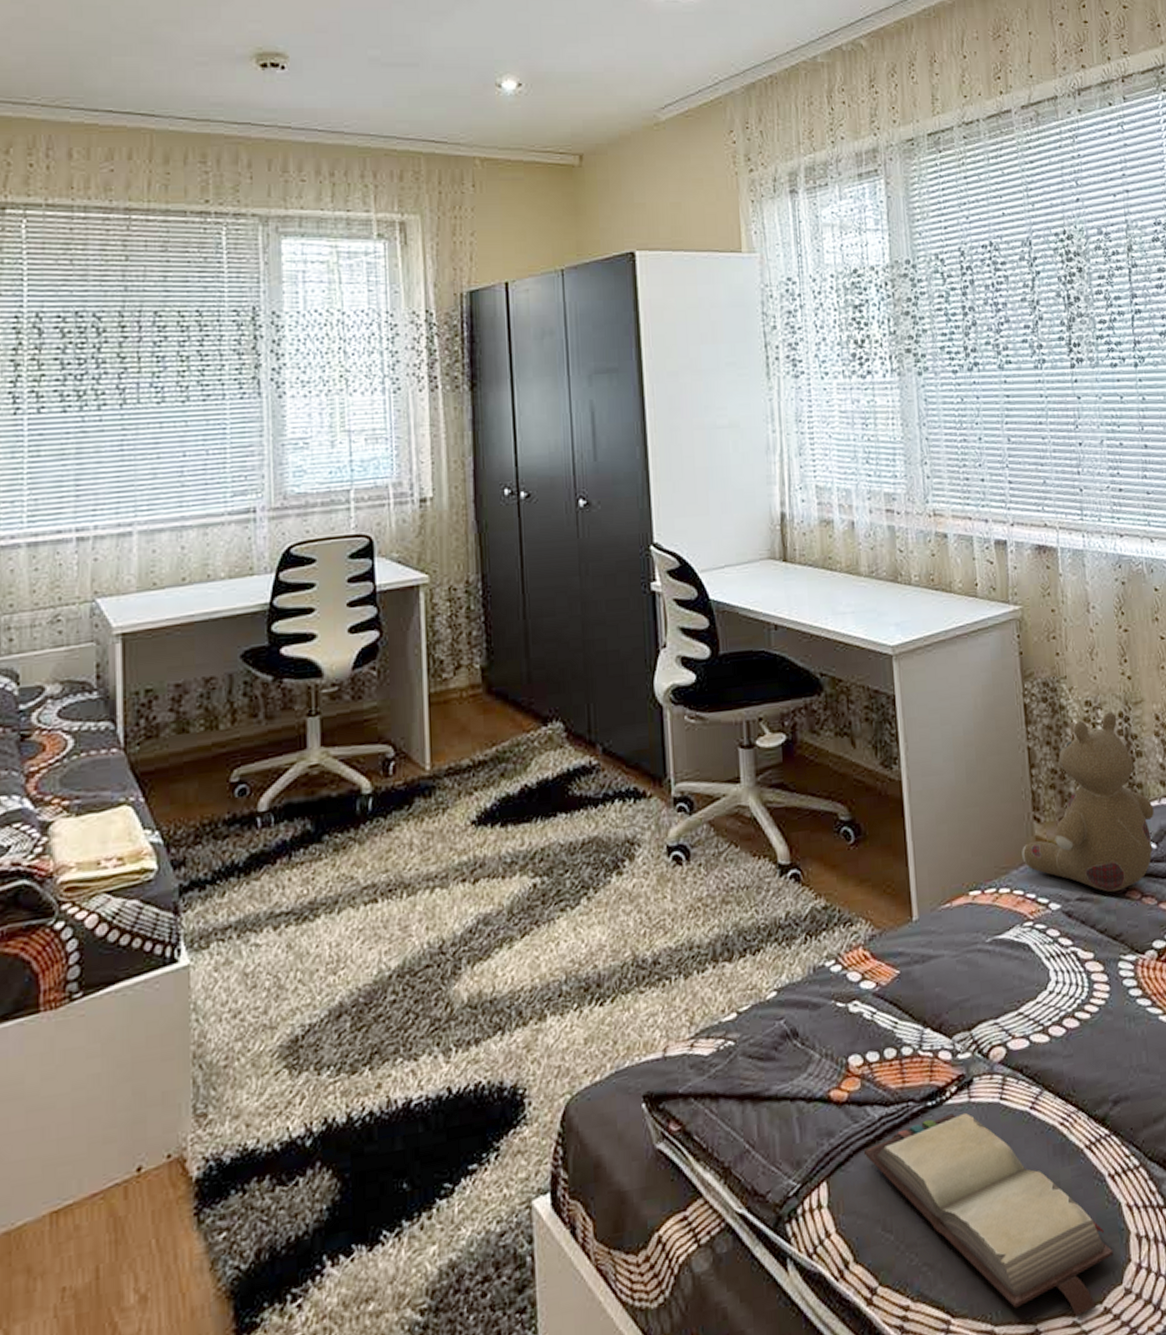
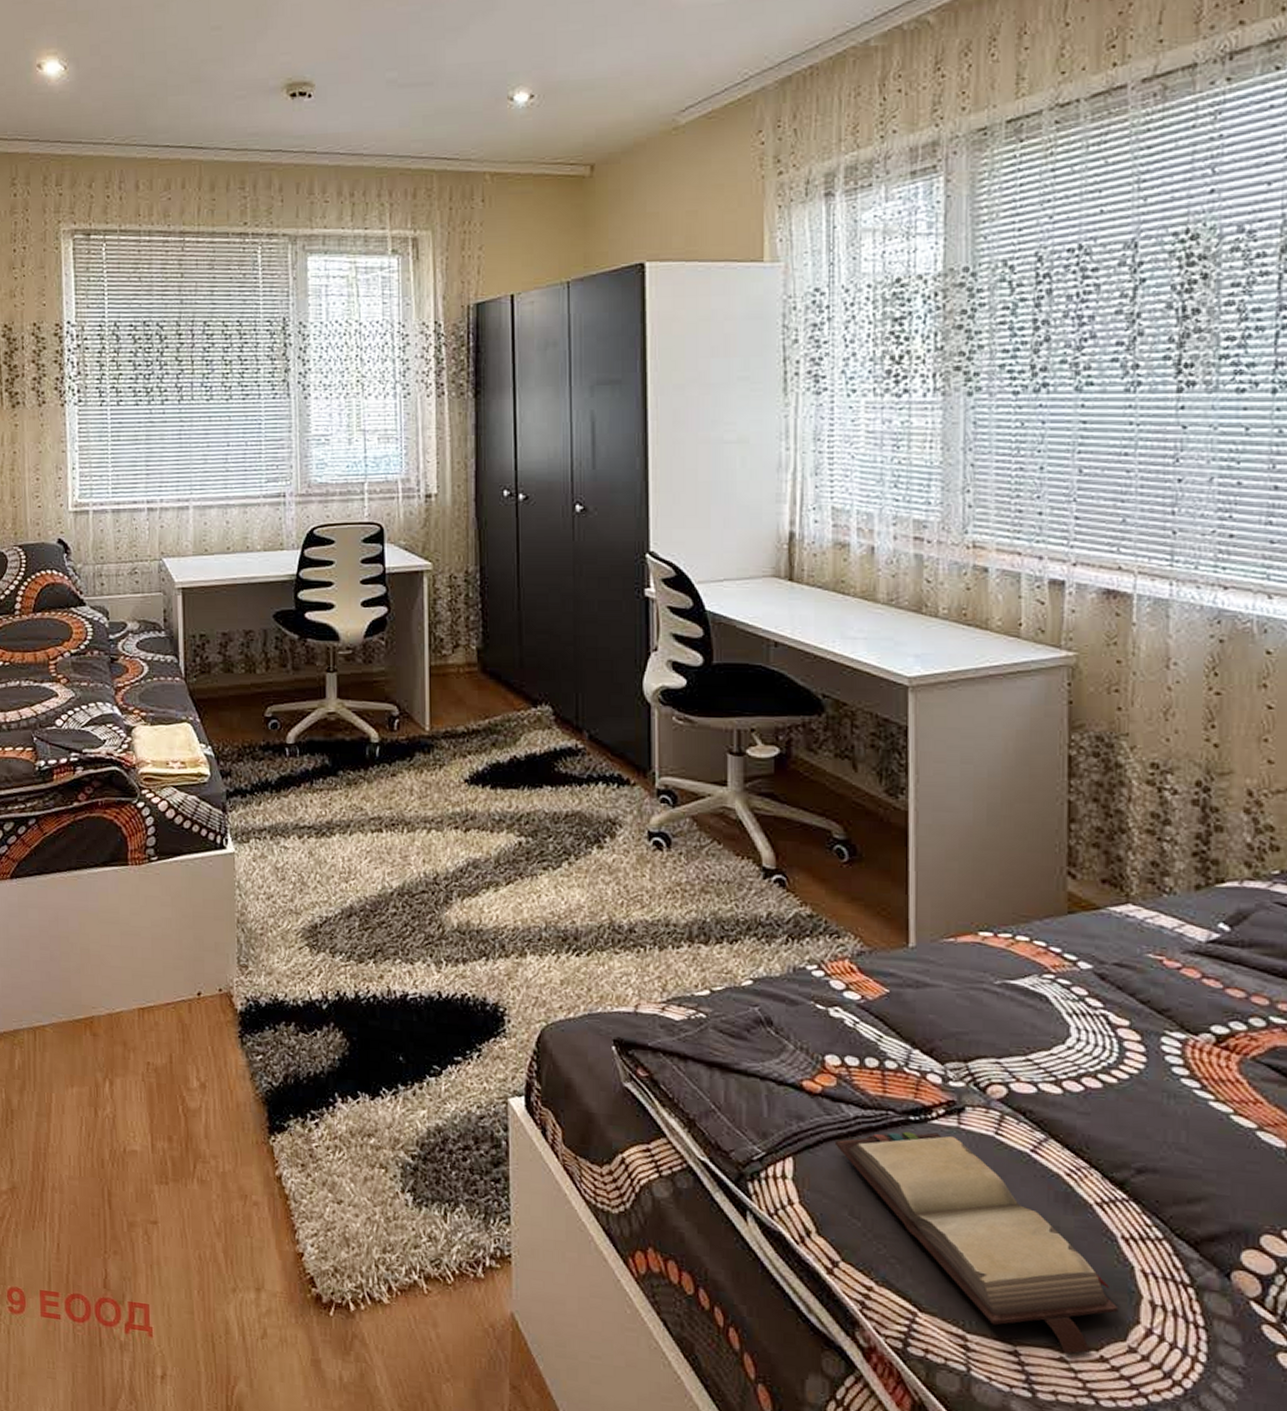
stuffed bear: present [1022,711,1154,893] -> none [1048,778,1232,966]

